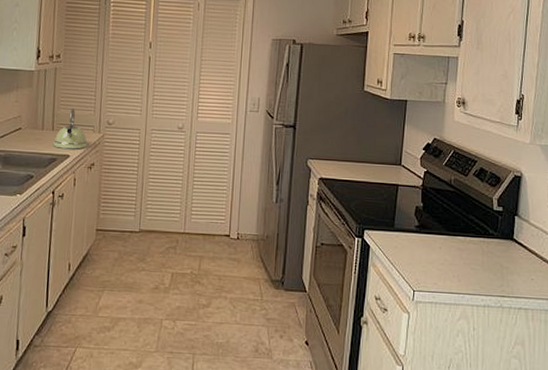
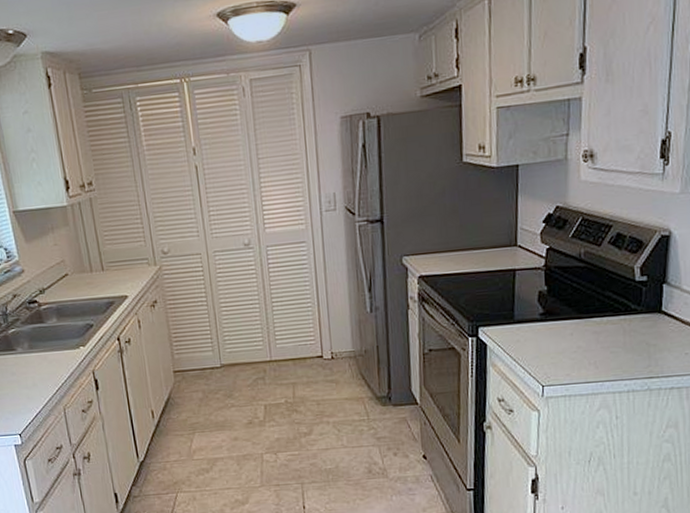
kettle: present [53,108,89,149] -> none [106,241,146,290]

